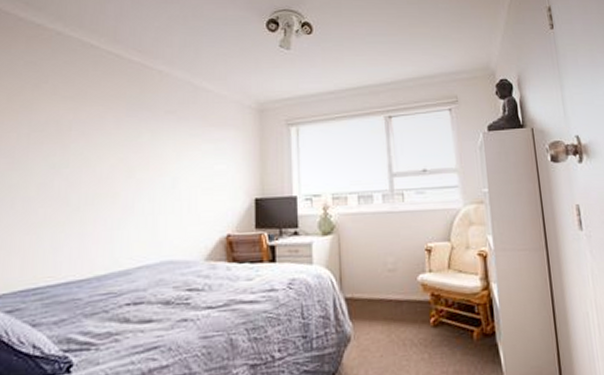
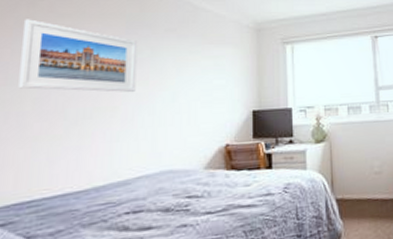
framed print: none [24,102,138,178] -> present [18,19,138,92]

